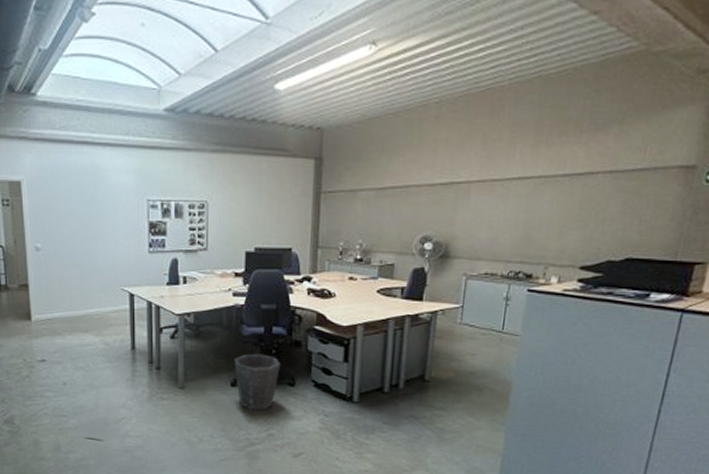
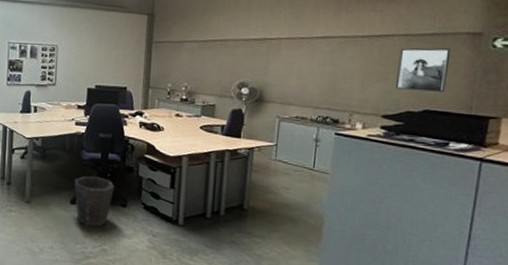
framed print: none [597,186,661,237] -> present [396,48,451,92]

